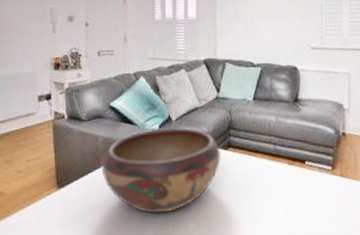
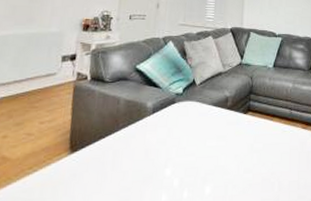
decorative bowl: present [101,127,222,214] -> none [120,91,241,179]

